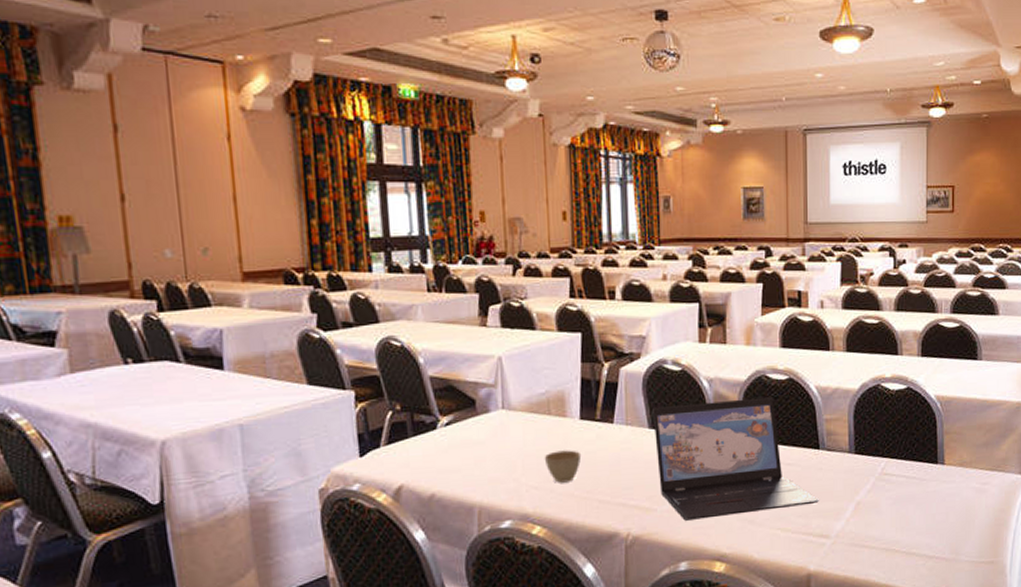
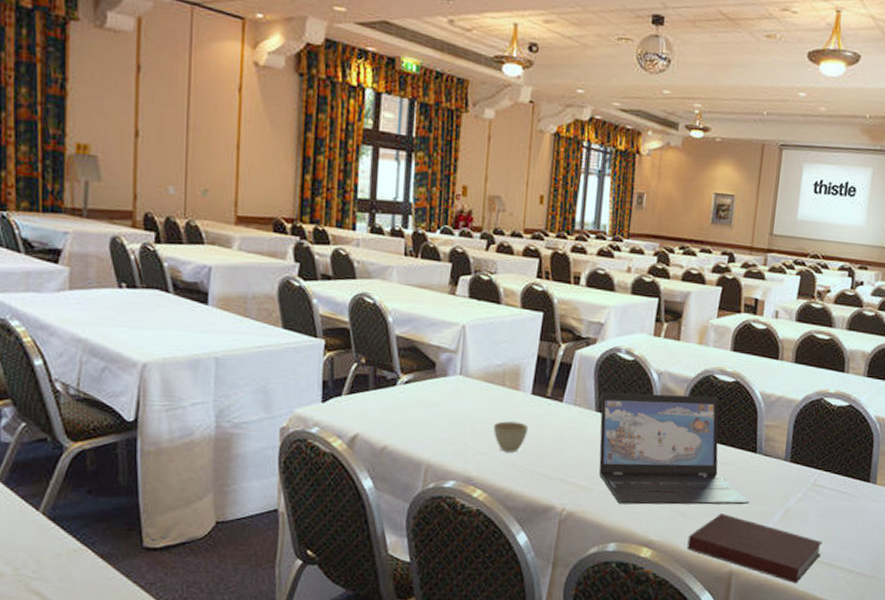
notebook: none [760,516,898,577] -> present [687,513,823,583]

